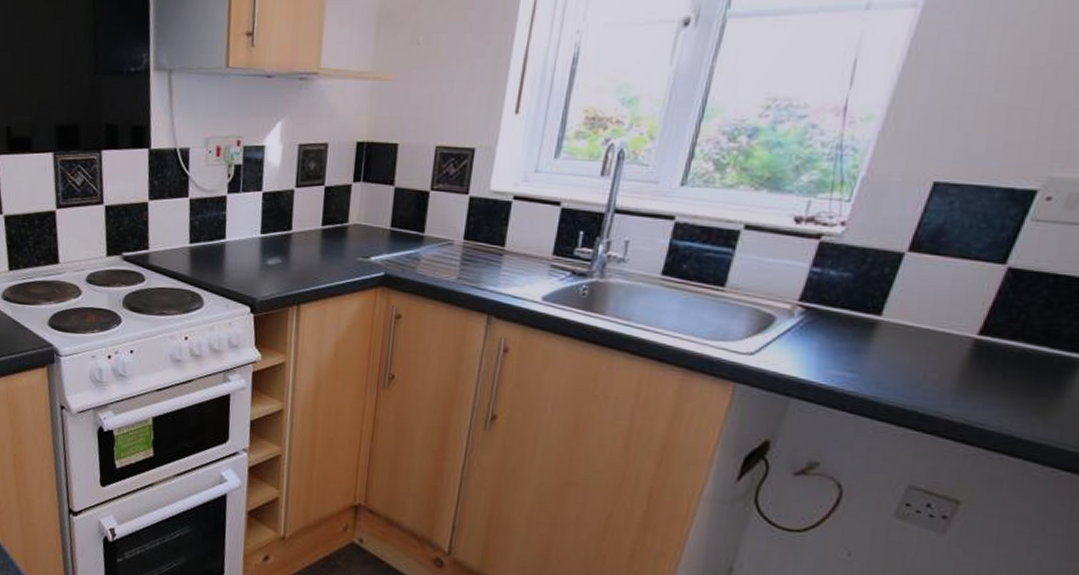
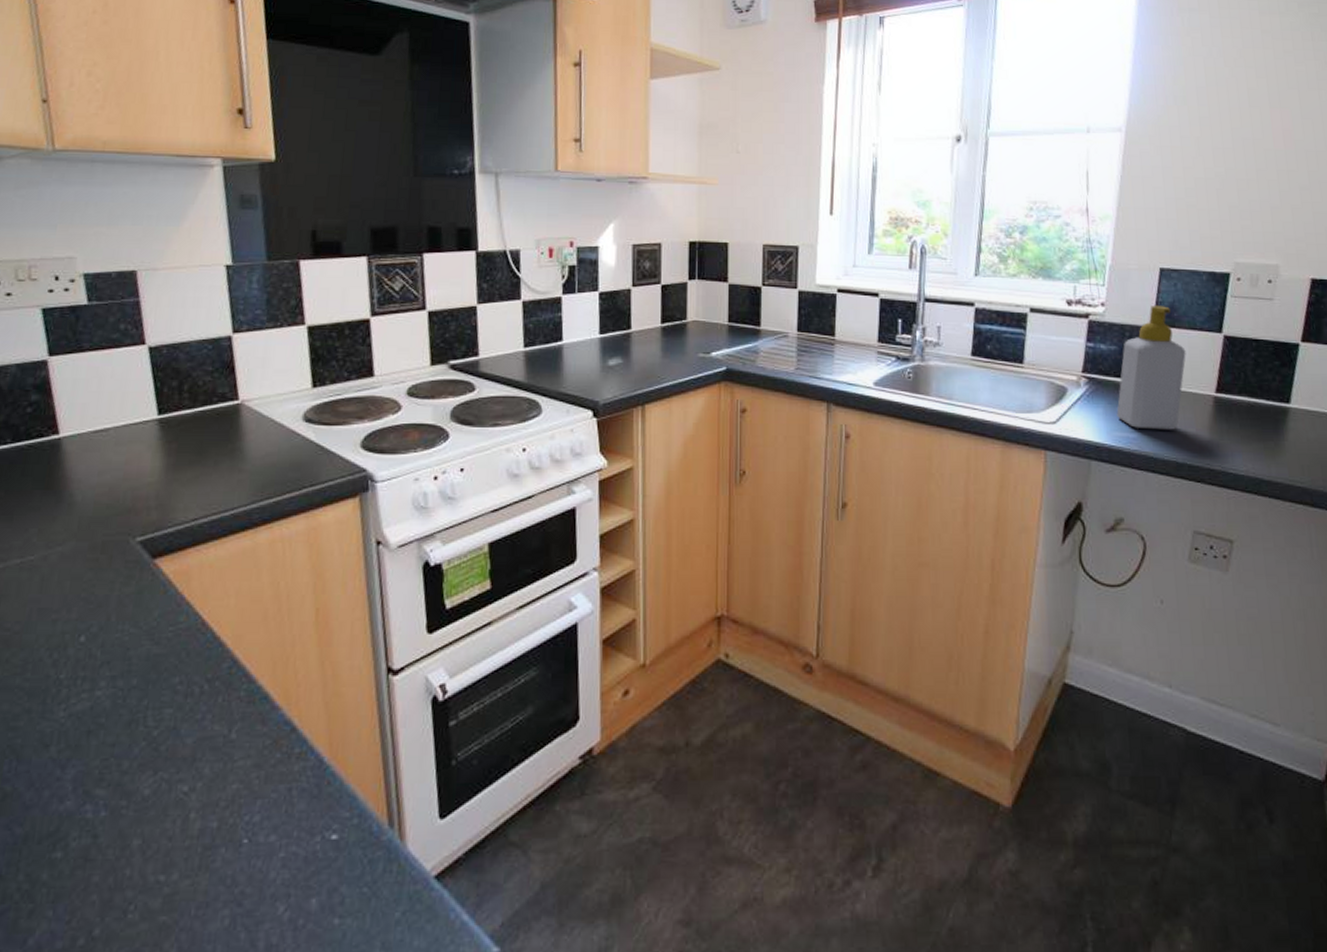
soap bottle: none [834,227,948,373] -> present [1116,306,1186,430]

